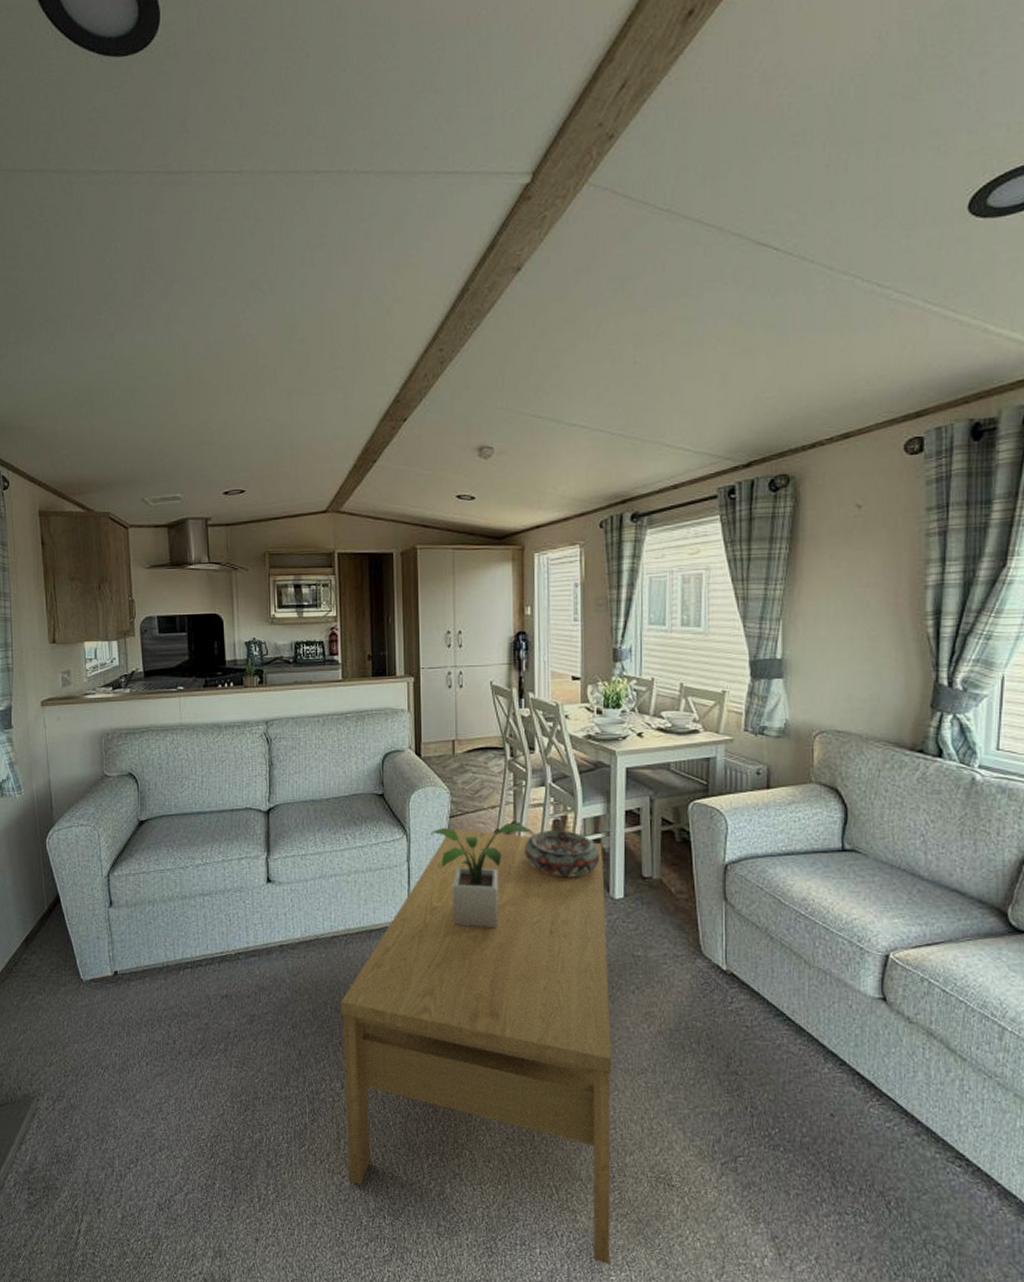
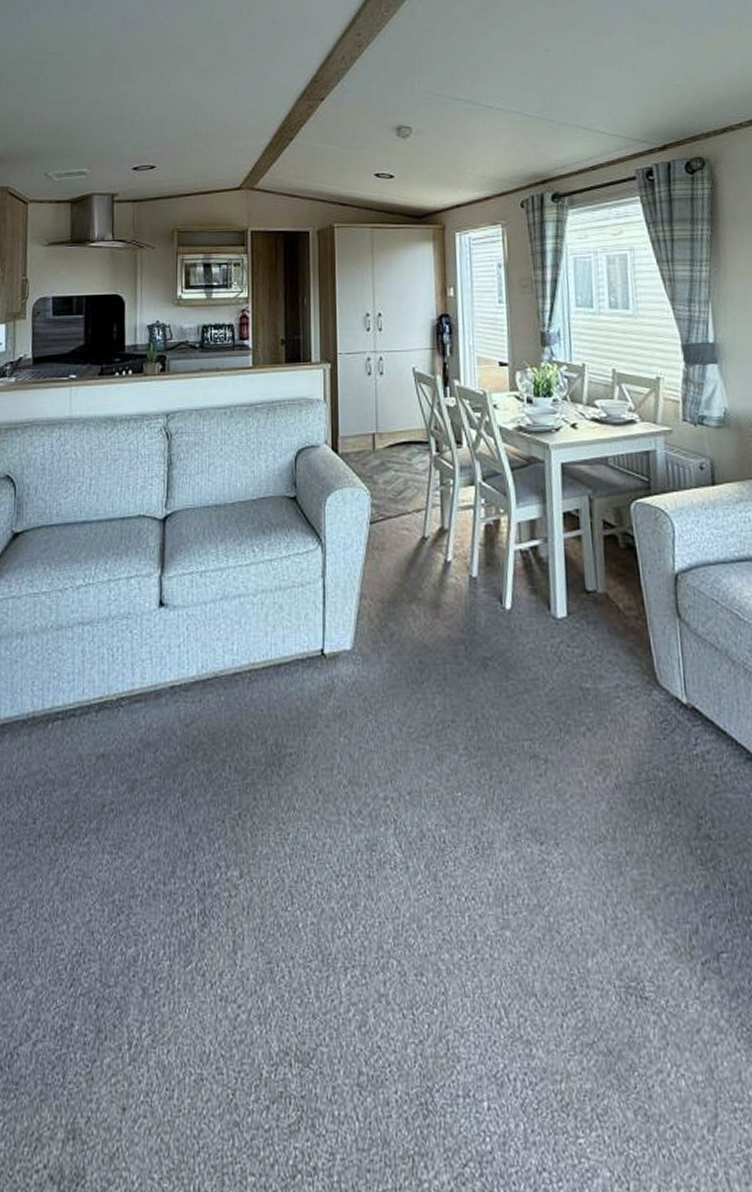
coffee table: present [340,828,612,1265] -> none [241,536,577,1122]
potted plant: present [430,823,535,929] -> none [349,529,465,659]
decorative bowl: present [524,831,600,878] -> none [453,537,539,593]

